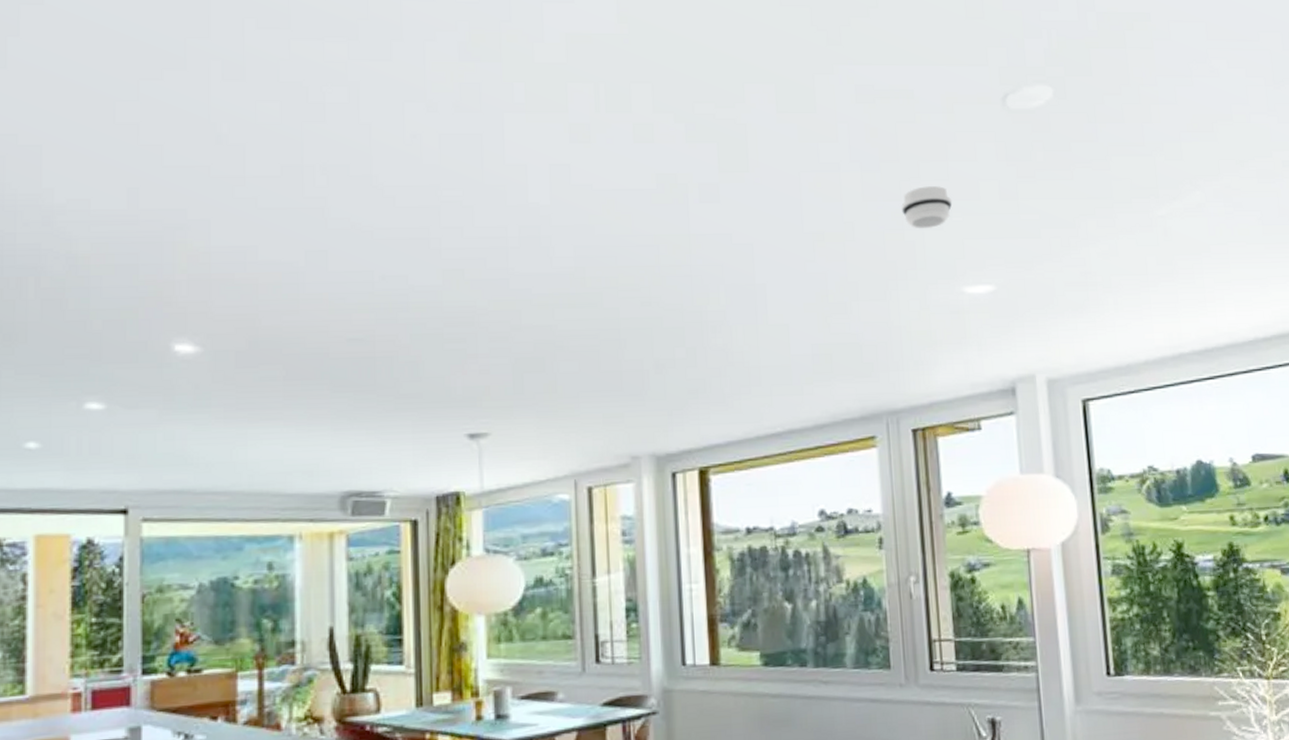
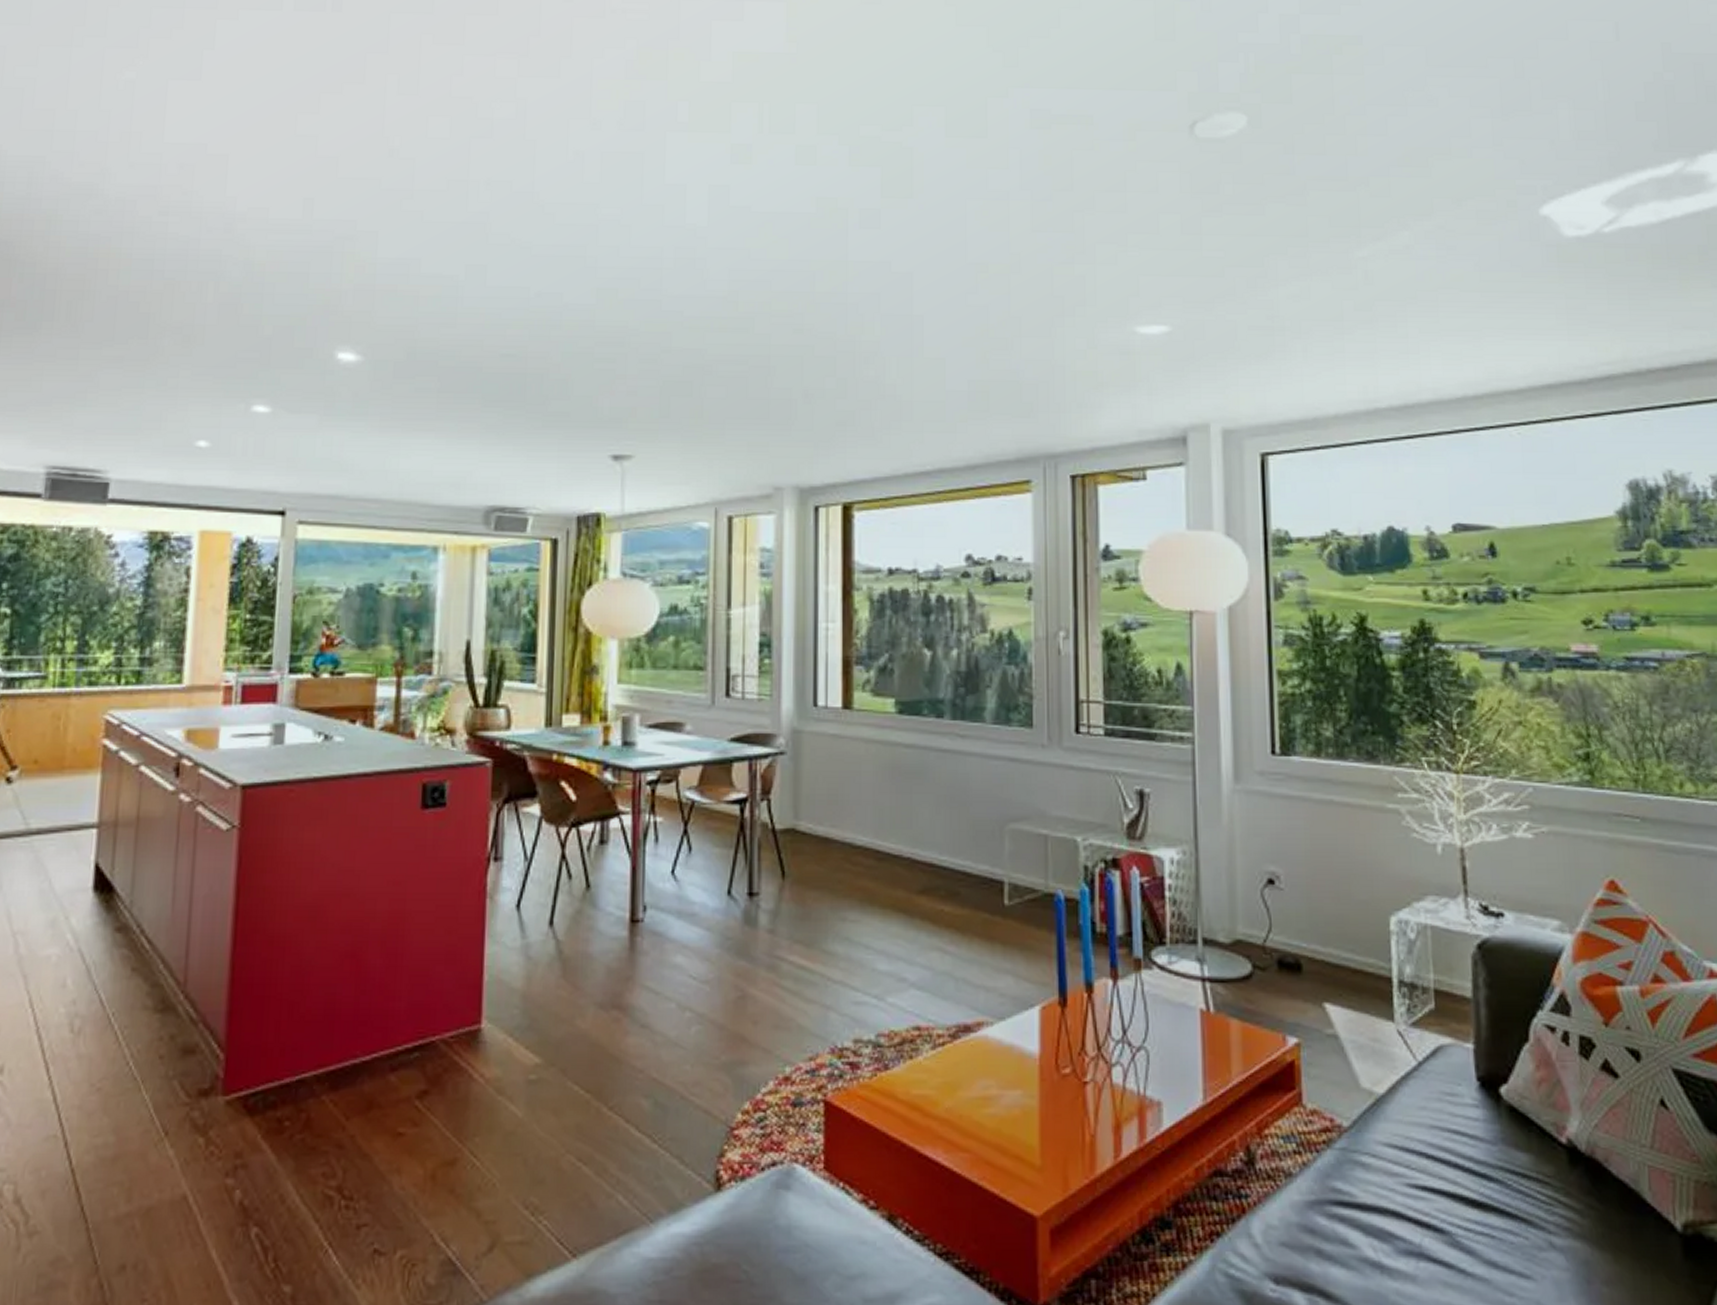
smoke detector: present [901,186,953,229] -> none [1073,218,1129,264]

